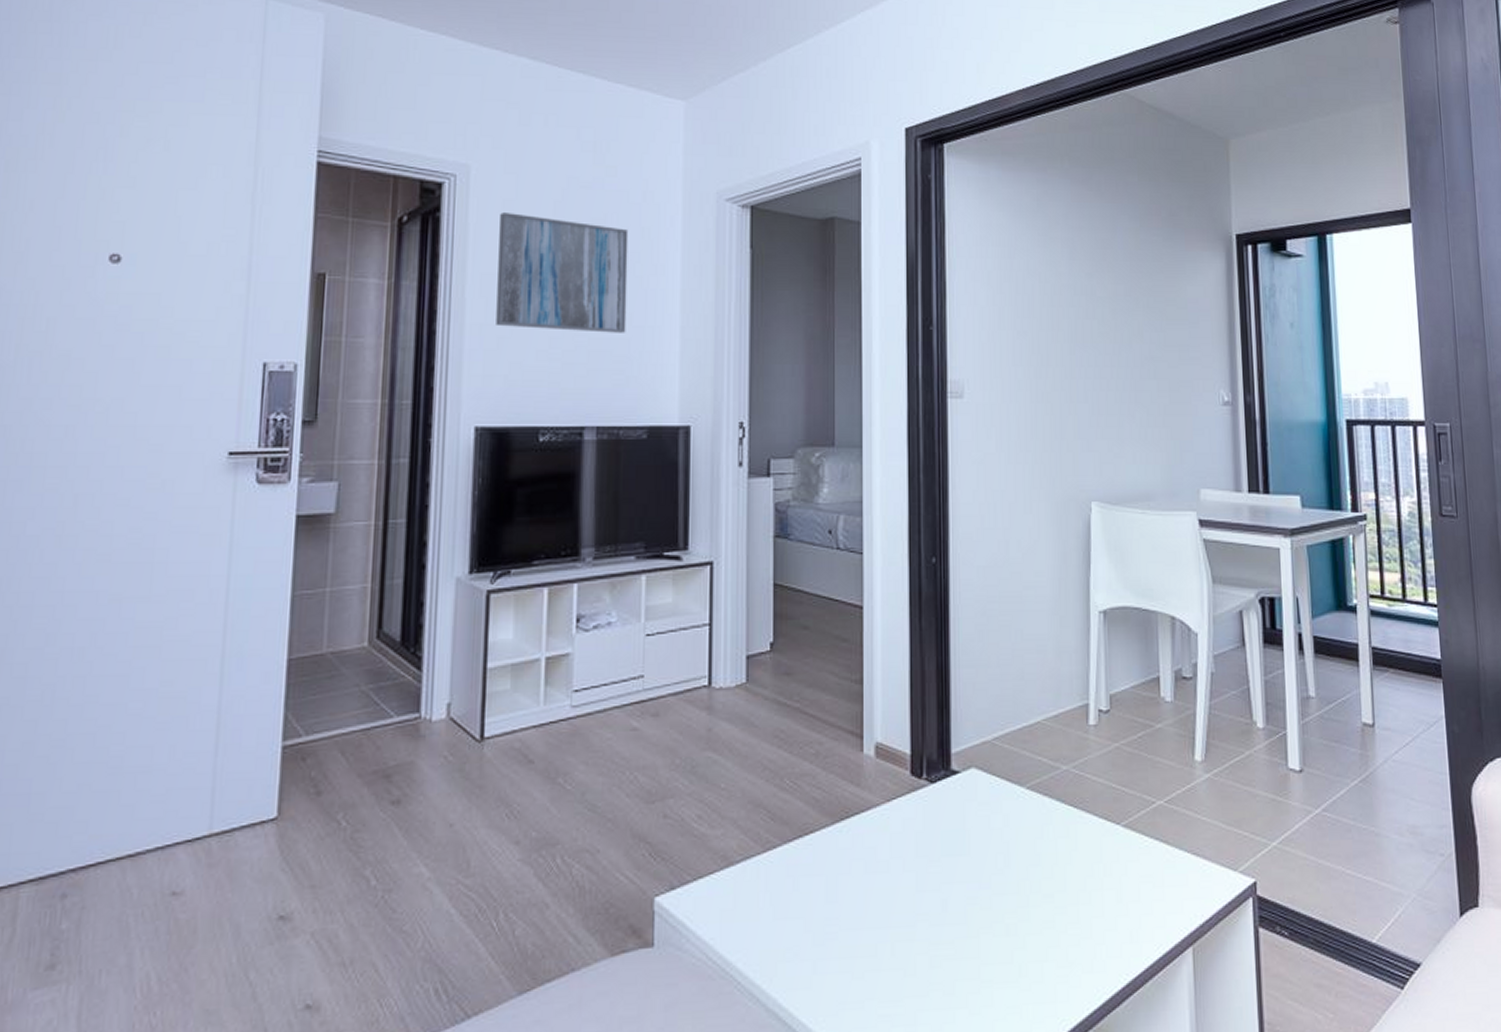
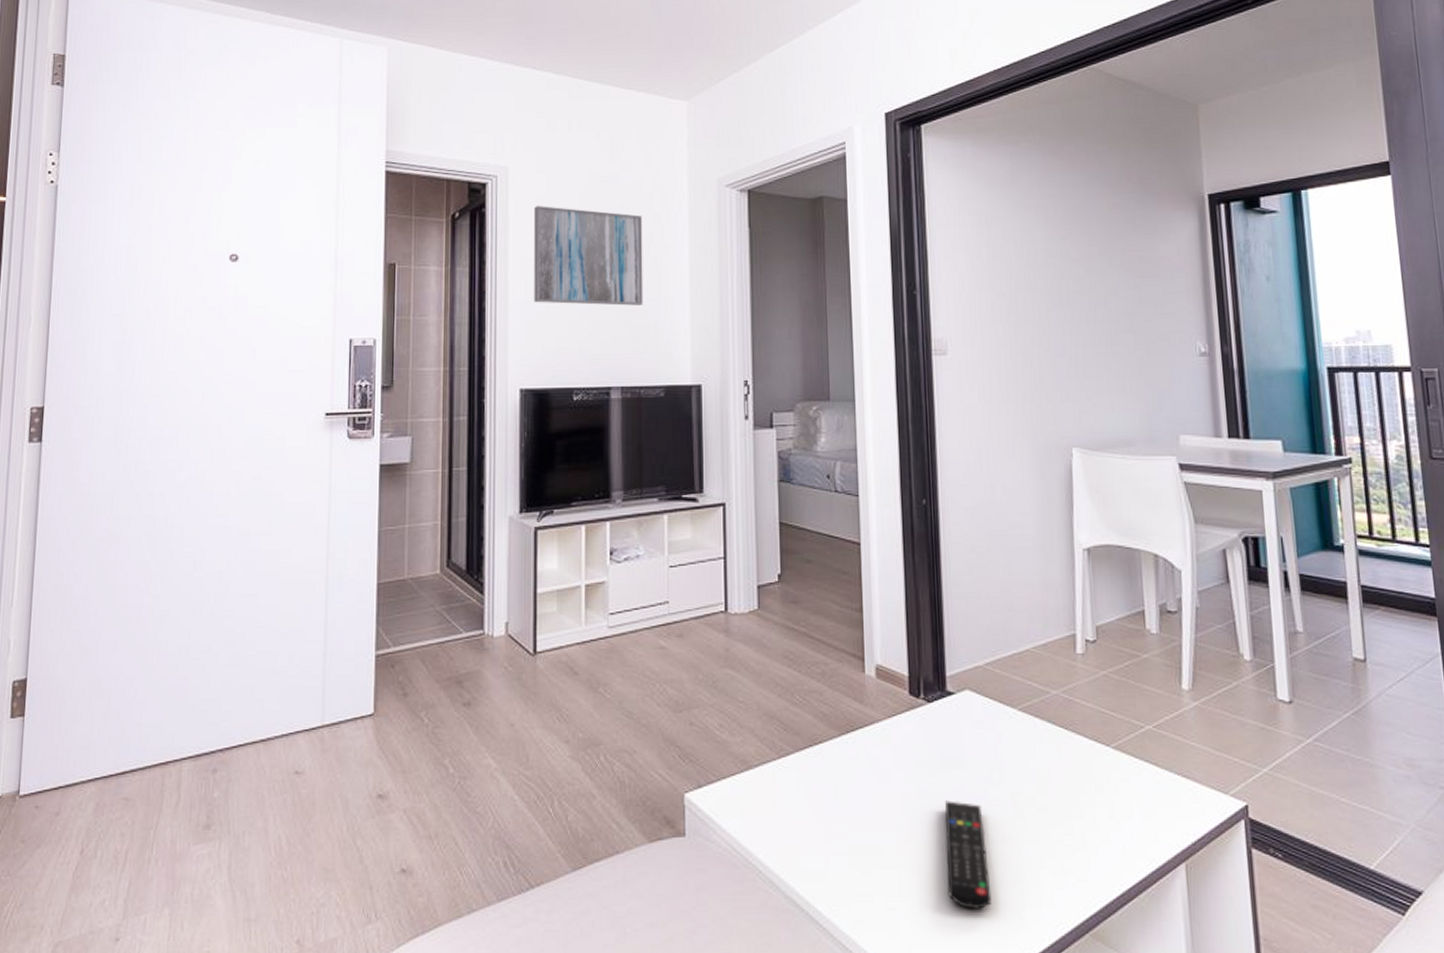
remote control: none [945,891,992,1011] -> present [945,800,992,909]

